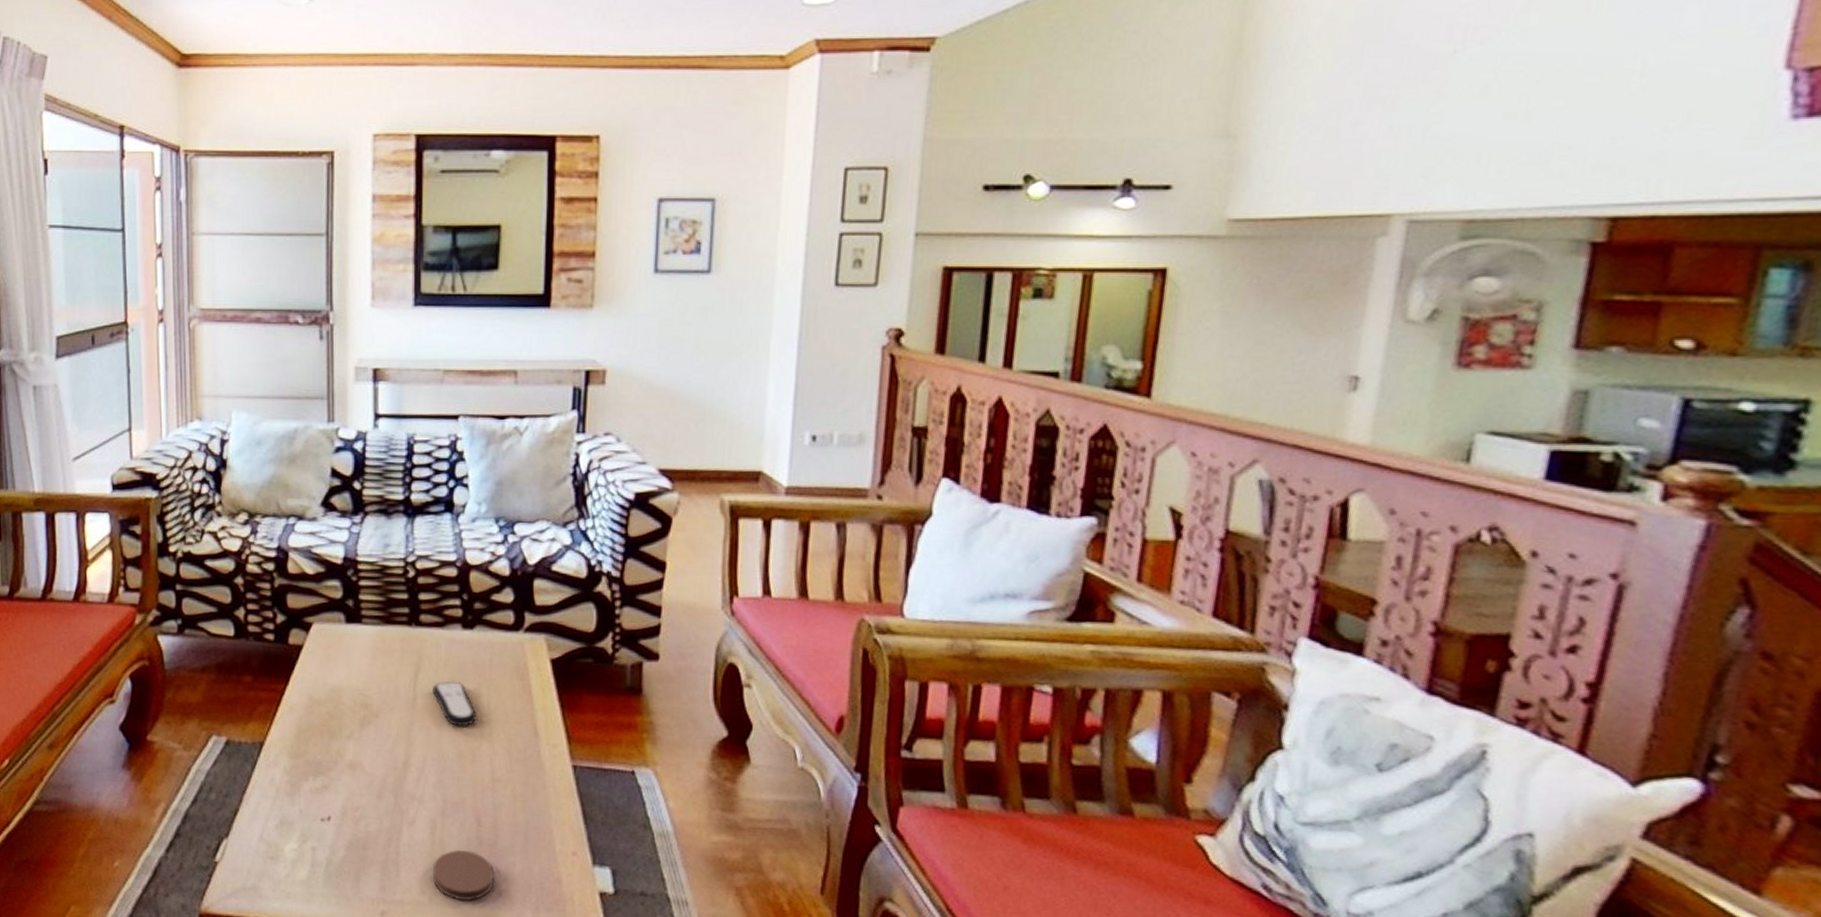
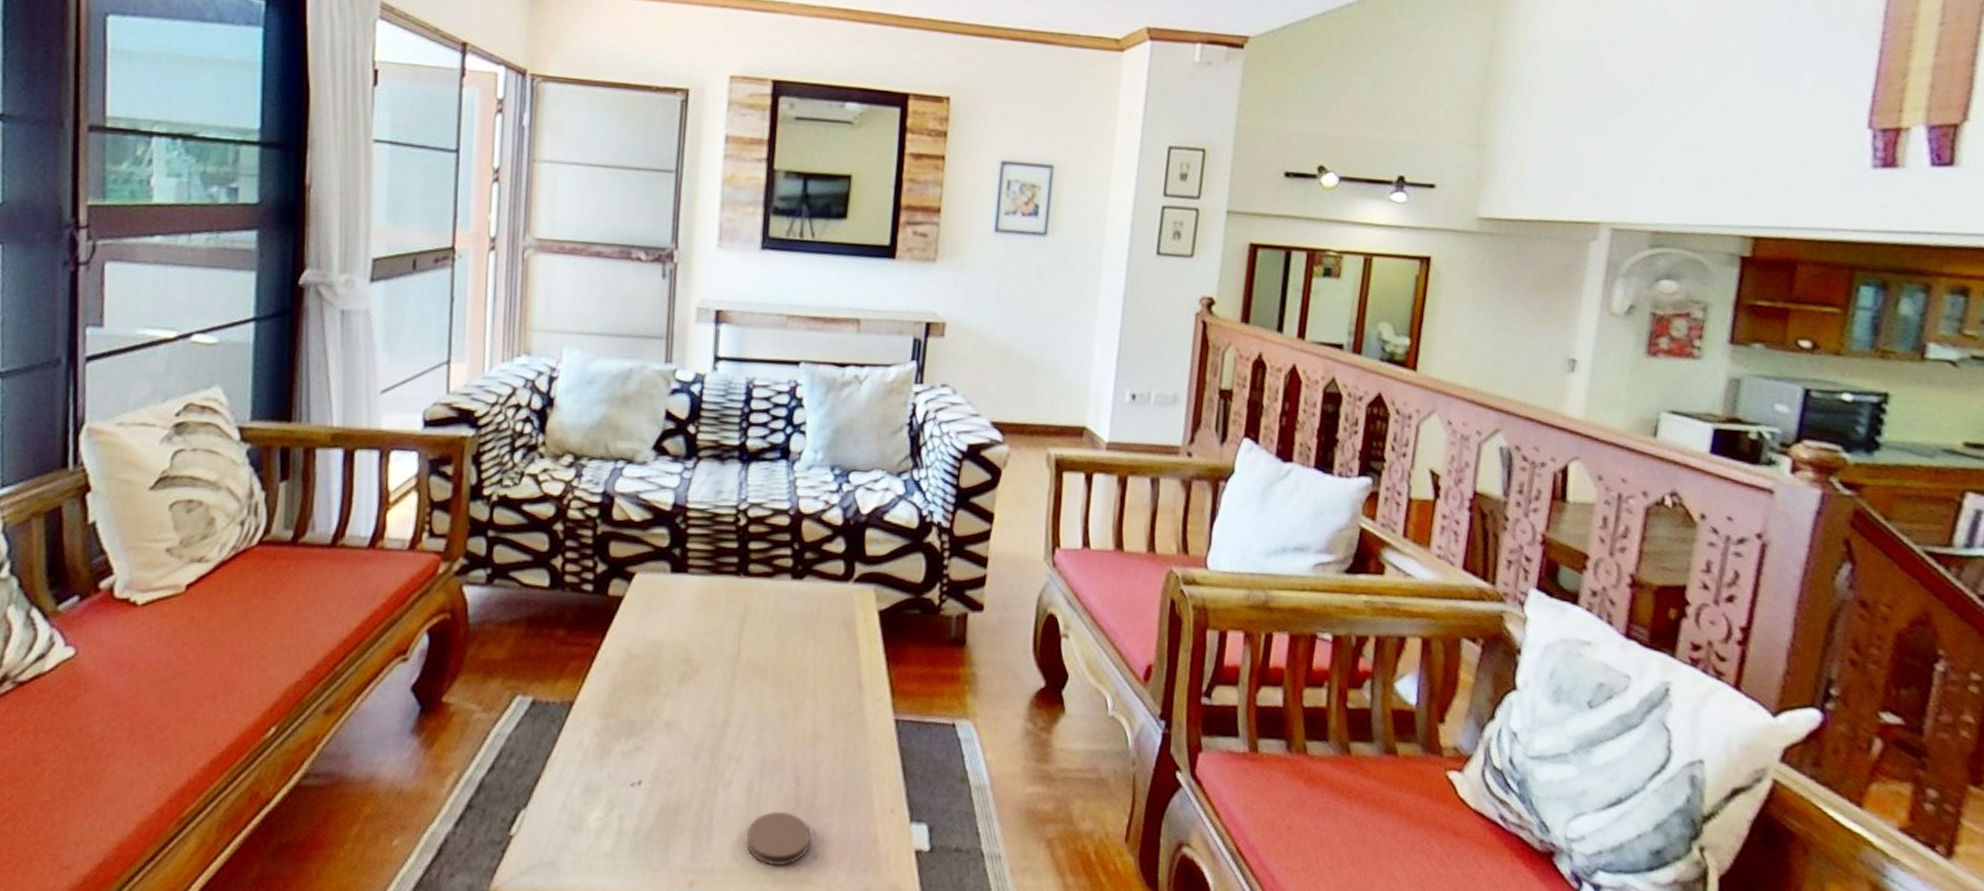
remote control: present [433,681,478,727] -> none [757,634,802,681]

